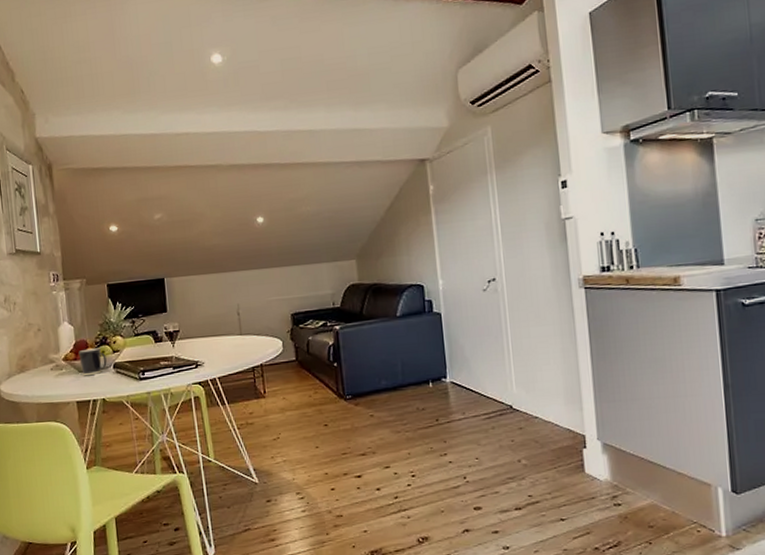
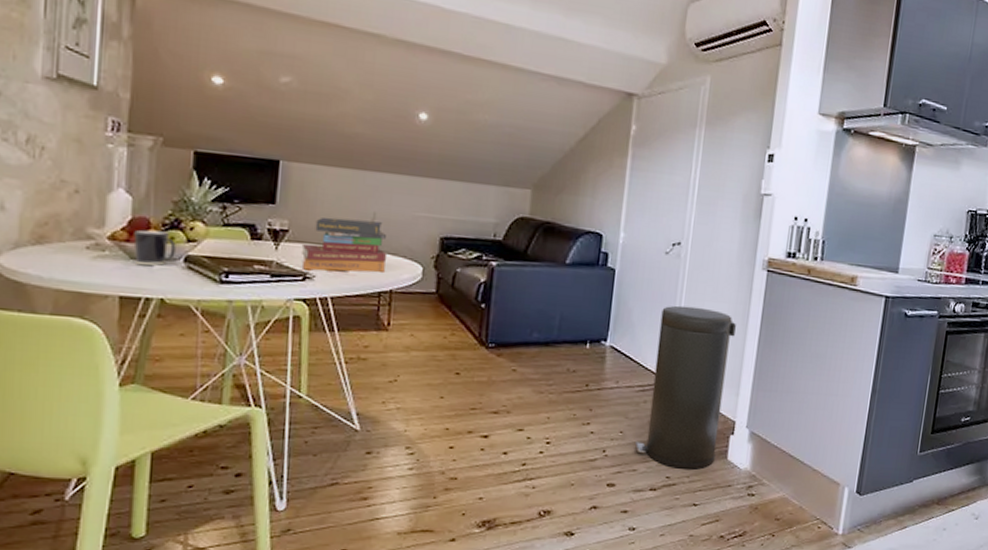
books: none [190,311,254,359] -> present [301,217,388,273]
pedal bin: none [491,333,573,487] -> present [634,305,736,470]

